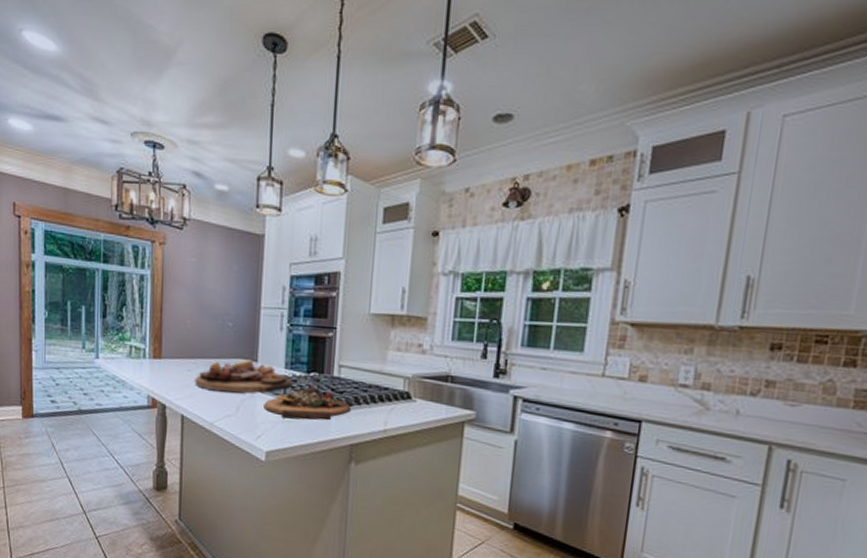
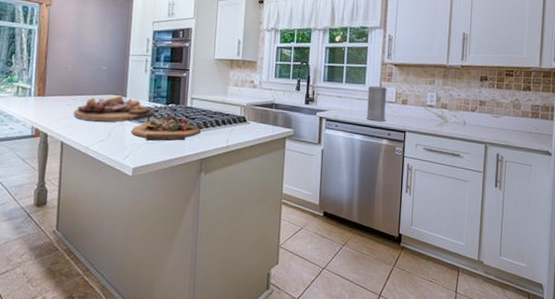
canister: none [582,353,617,407] -> present [366,85,387,122]

